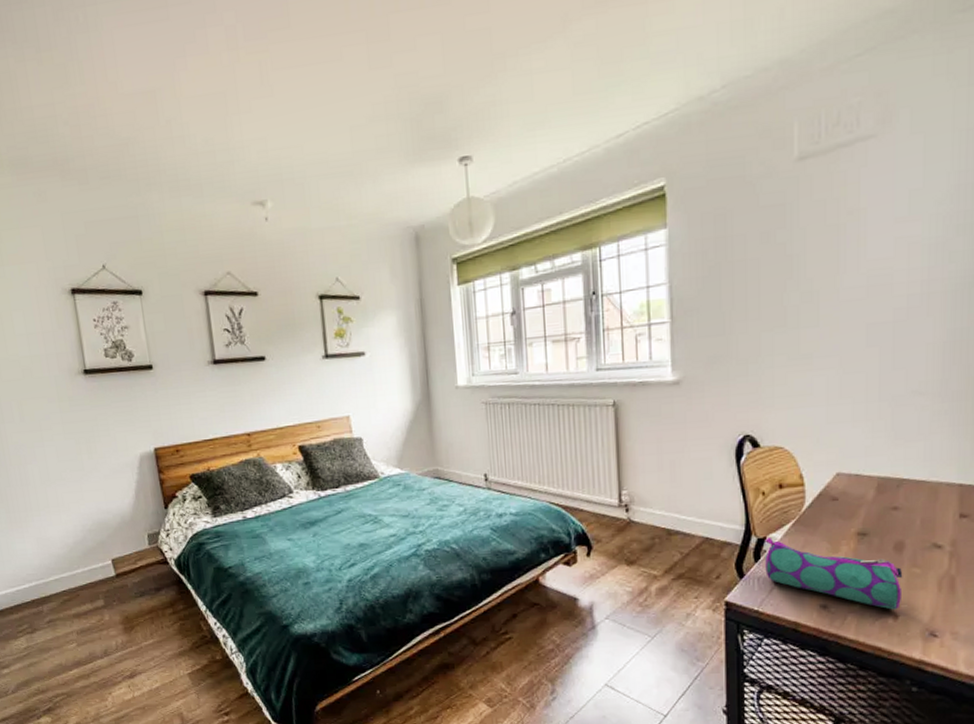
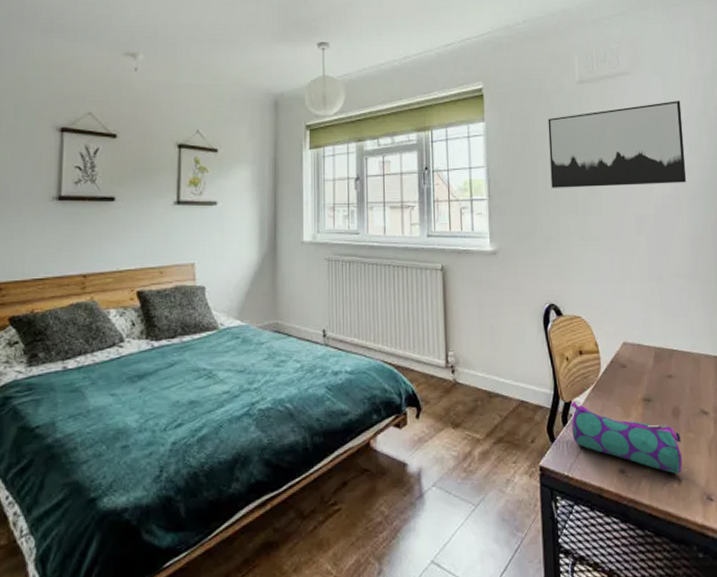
wall art: none [751,163,949,301] -> present [548,100,687,188]

